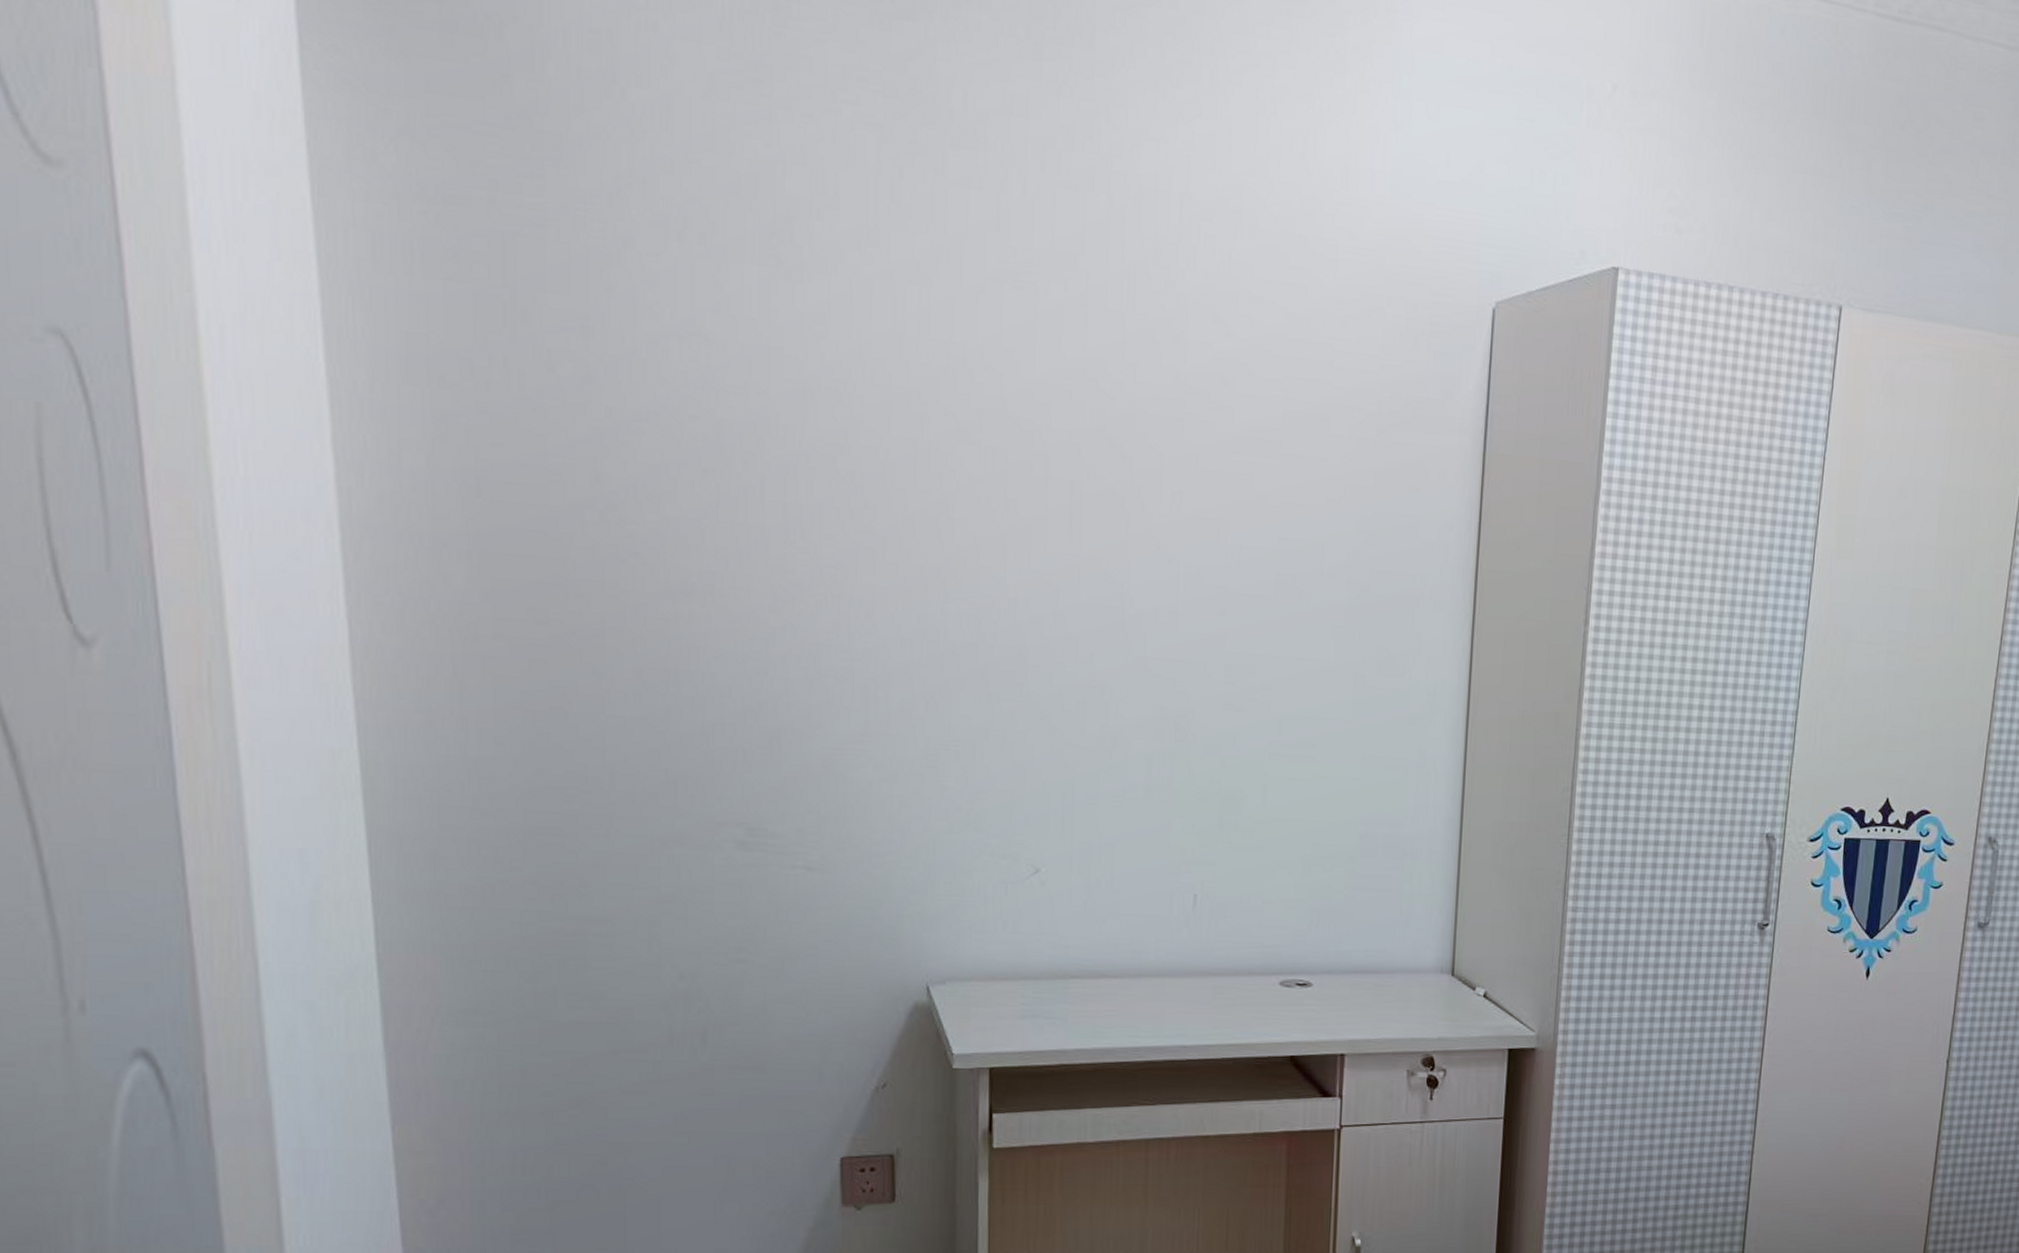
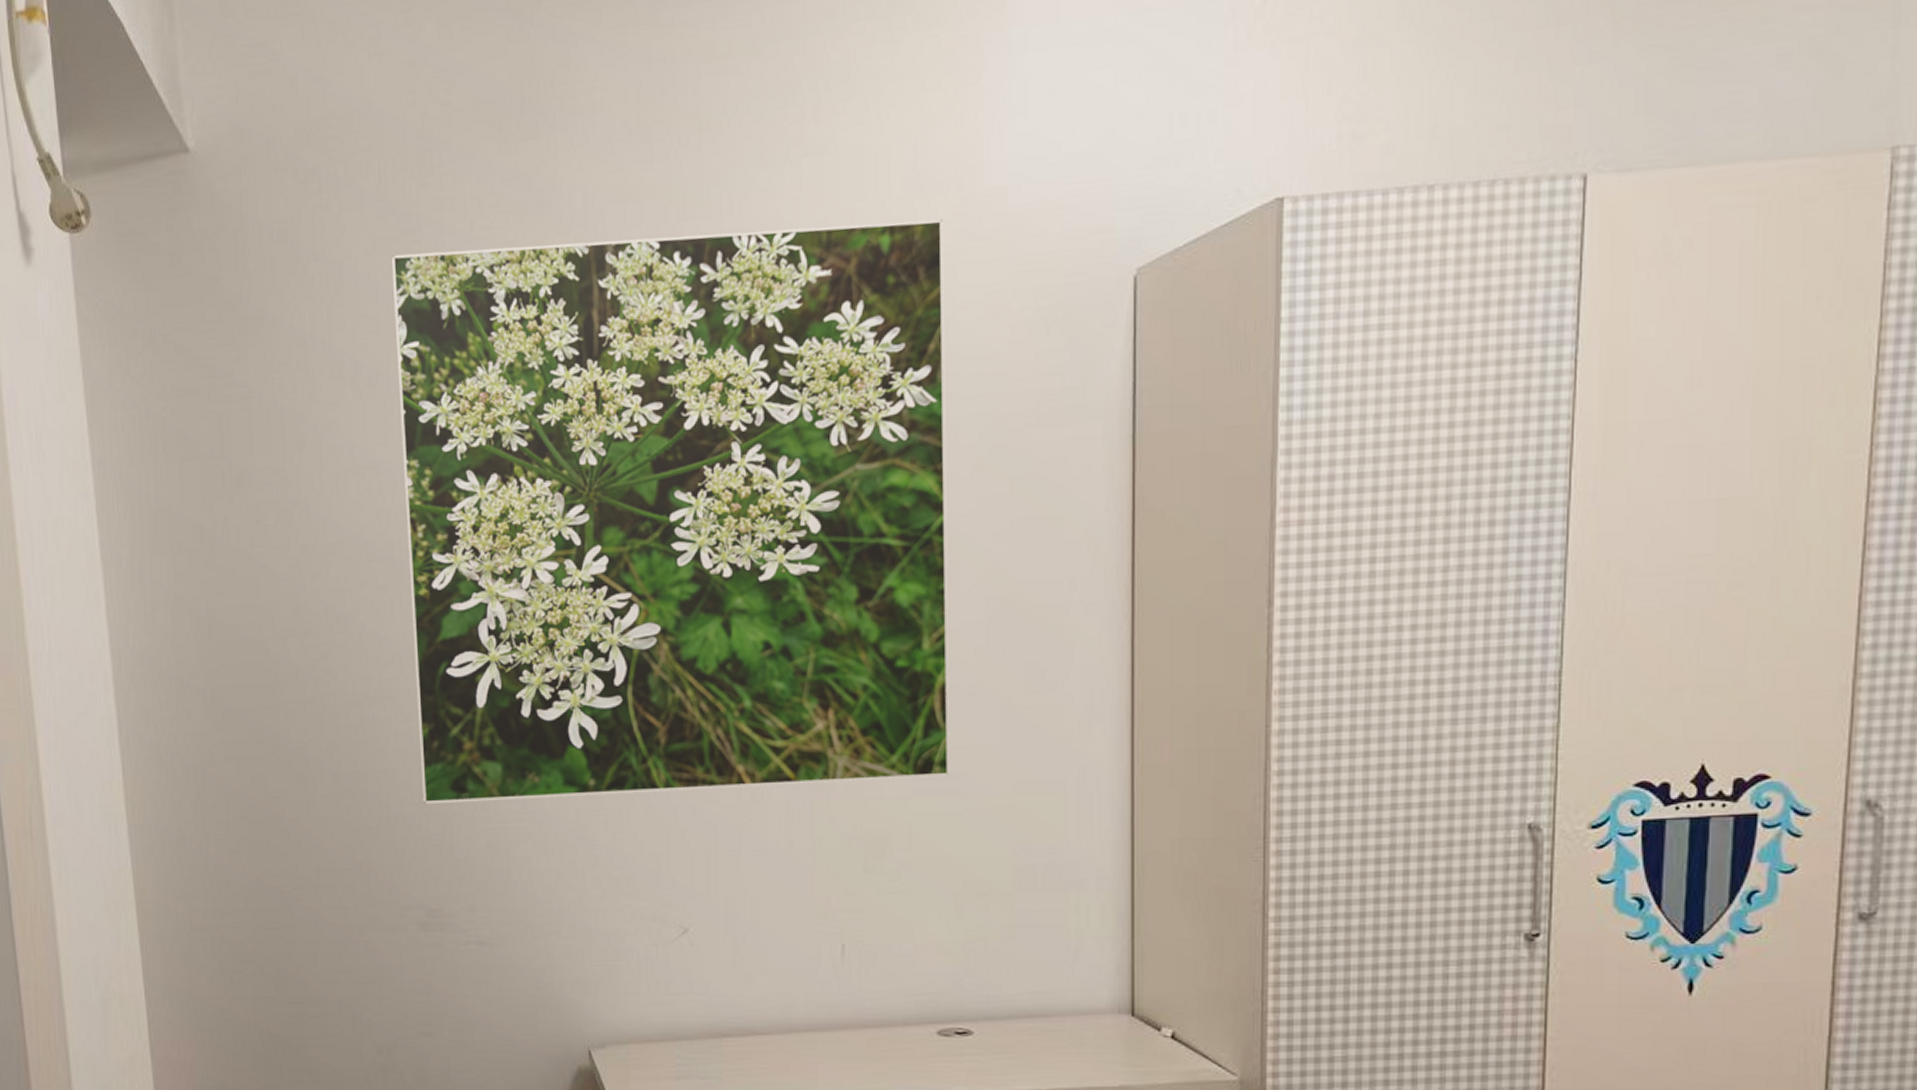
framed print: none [734,104,1327,744] -> present [391,219,951,804]

